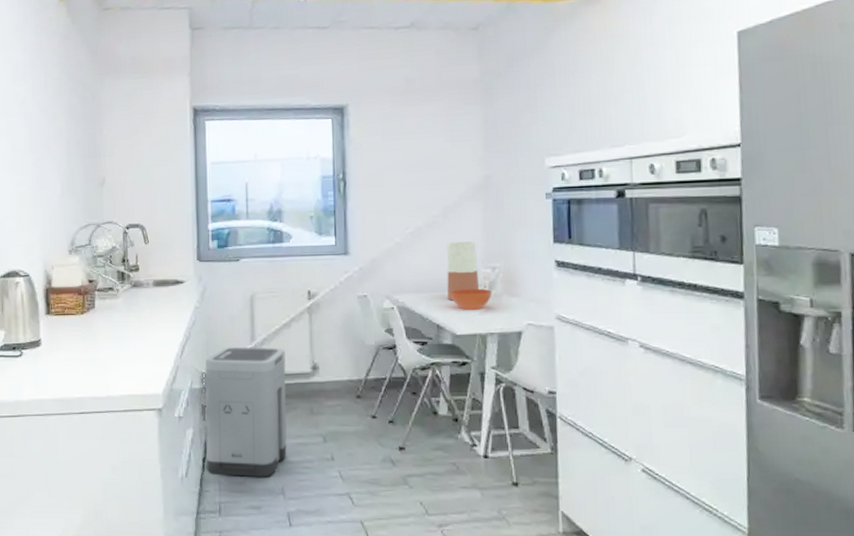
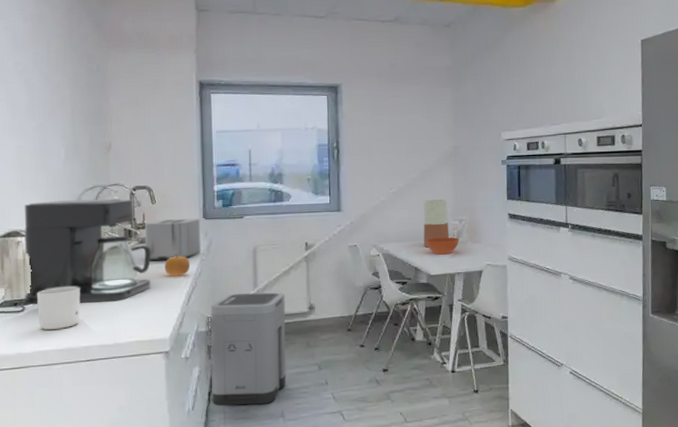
coffee maker: none [22,238,144,350] -> present [24,198,152,305]
mug: none [34,332,75,378] -> present [37,286,81,331]
toaster: none [138,260,195,308] -> present [145,218,201,262]
fruit: none [157,297,184,325] -> present [164,251,191,276]

